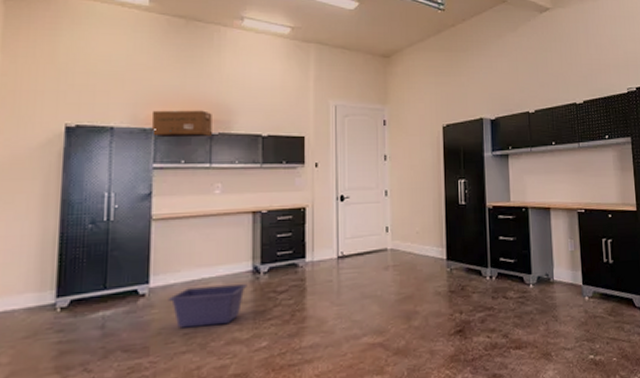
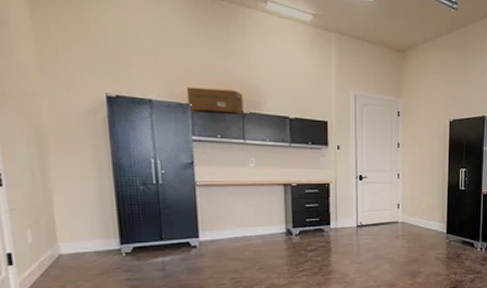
storage bin: present [168,284,247,329] -> none [216,243,282,274]

